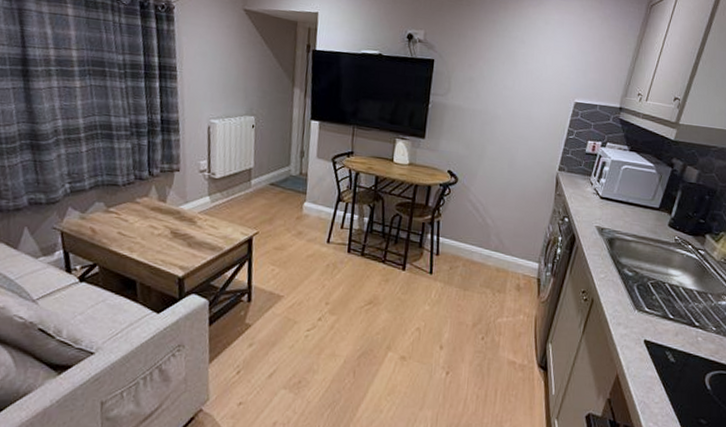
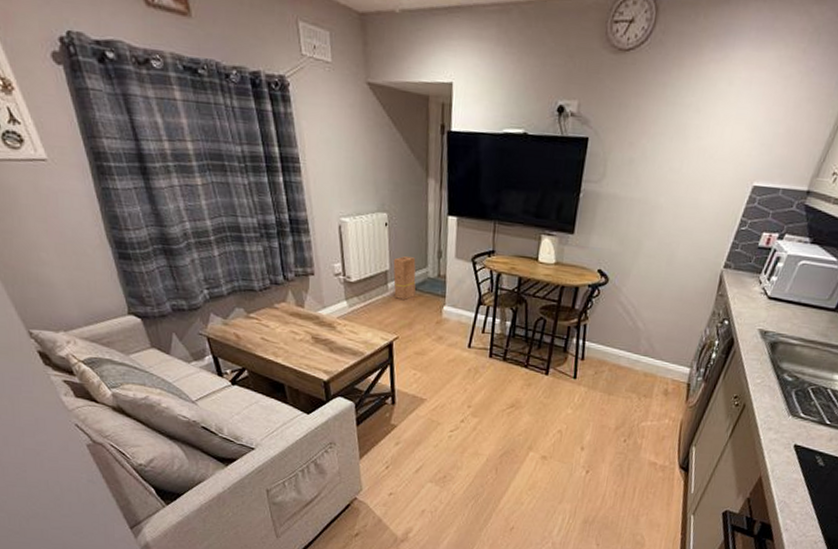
cardboard box: none [256,155,280,196] -> present [393,256,416,300]

